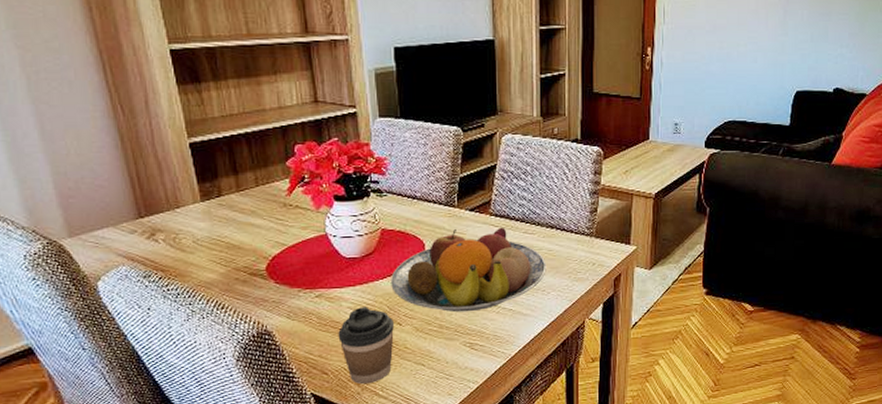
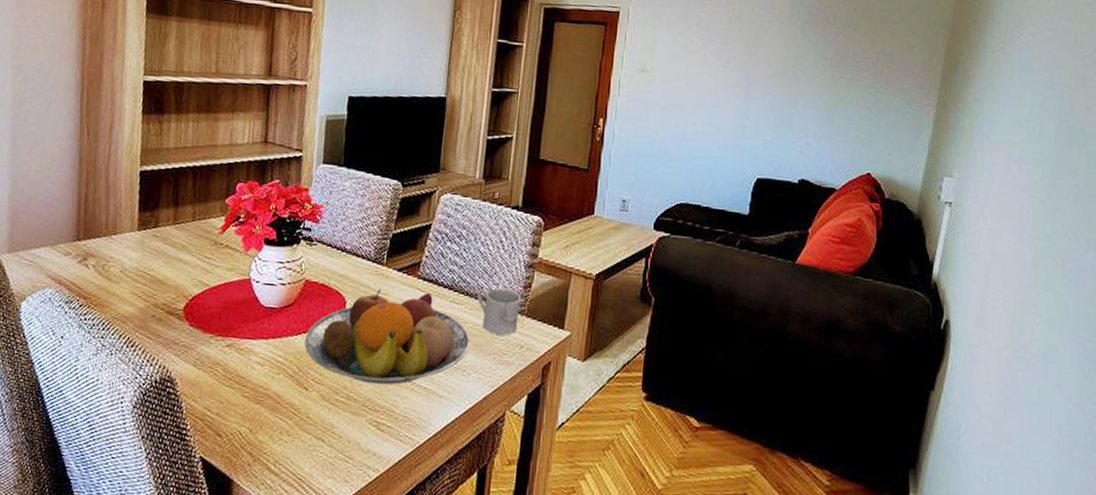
coffee cup: present [338,307,394,385] -> none [240,363,301,455]
mug: none [547,216,588,256] -> present [476,288,521,335]

